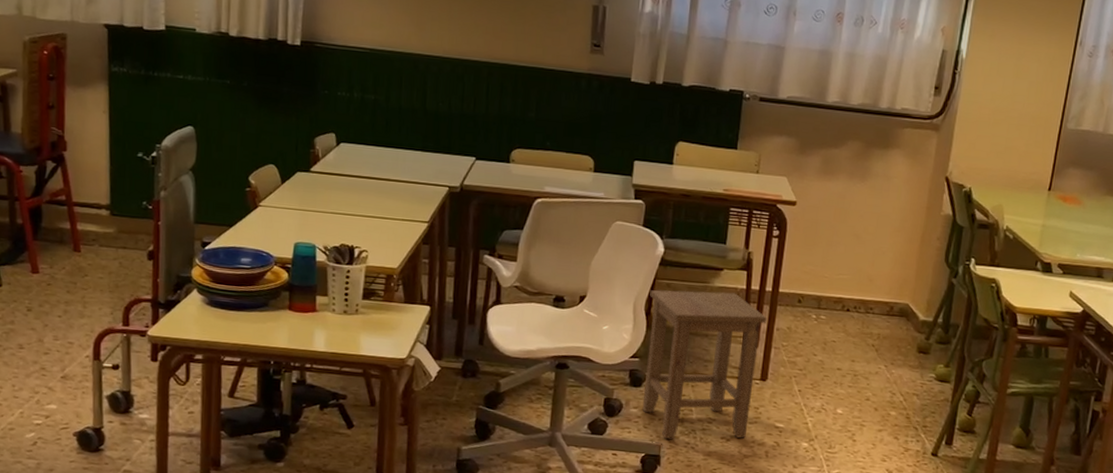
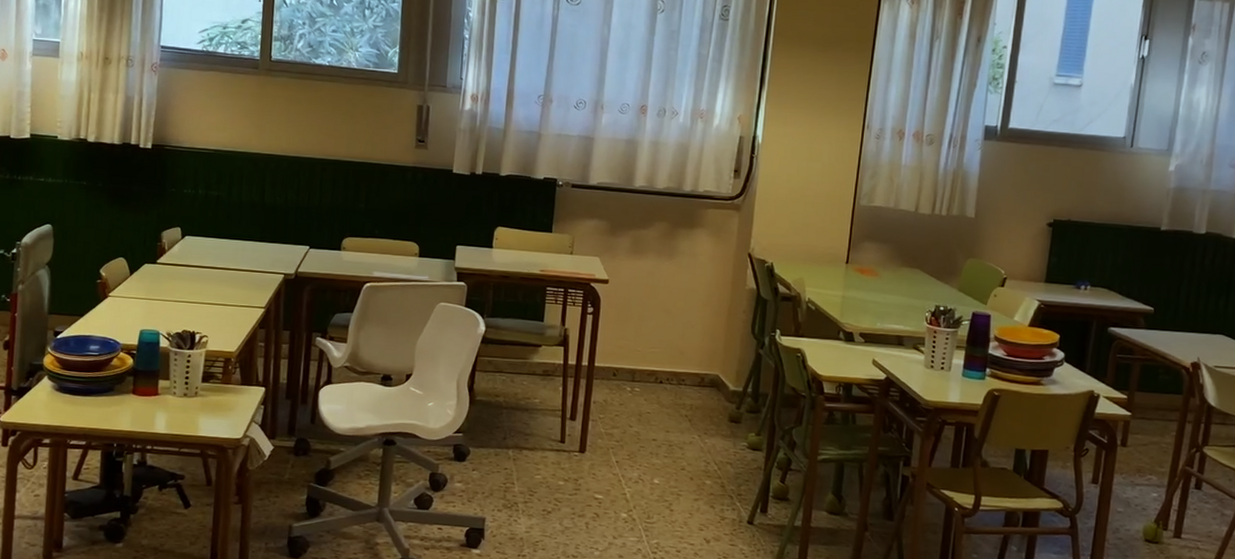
stool: present [642,289,767,439] -> none [466,366,584,513]

